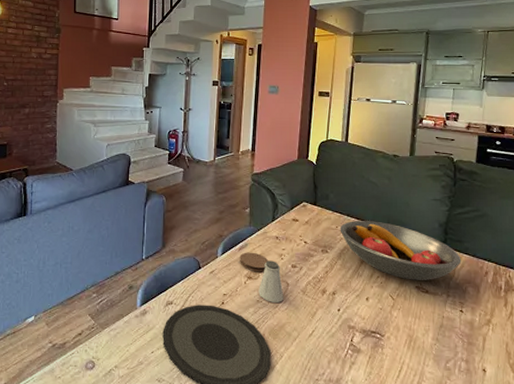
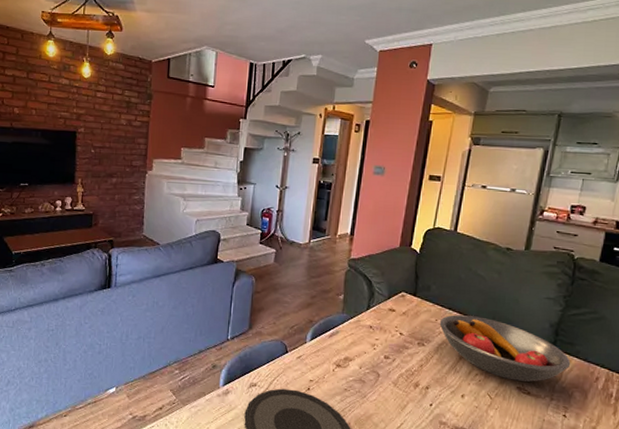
coaster: present [240,252,269,272] -> none [329,339,360,361]
saltshaker: present [258,260,284,302] -> none [347,349,374,393]

